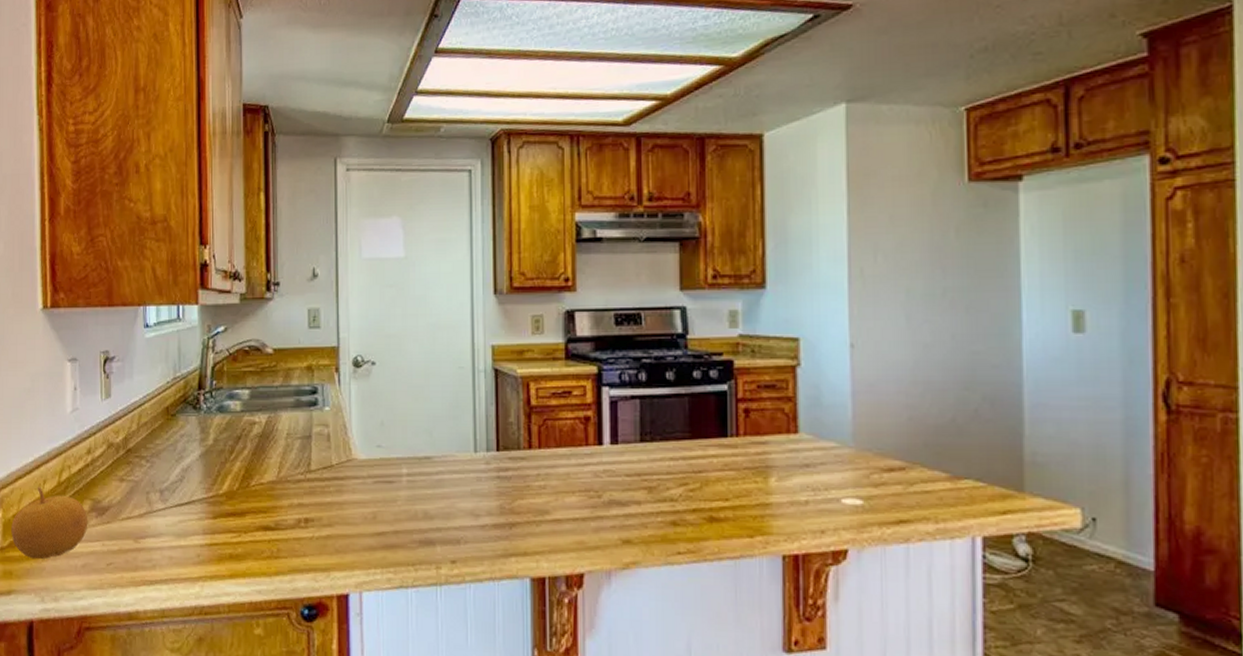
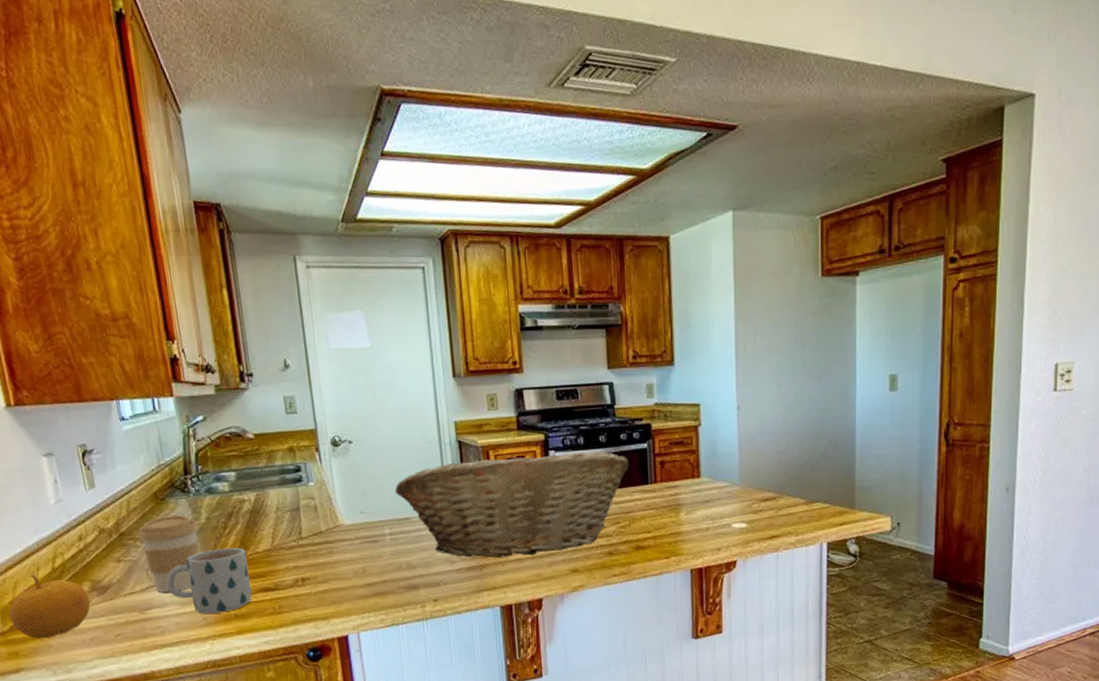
coffee cup: none [144,434,204,520] -> present [138,515,199,592]
mug: none [165,475,250,551] -> present [167,547,252,614]
fruit basket: none [417,390,703,517] -> present [394,451,629,558]

